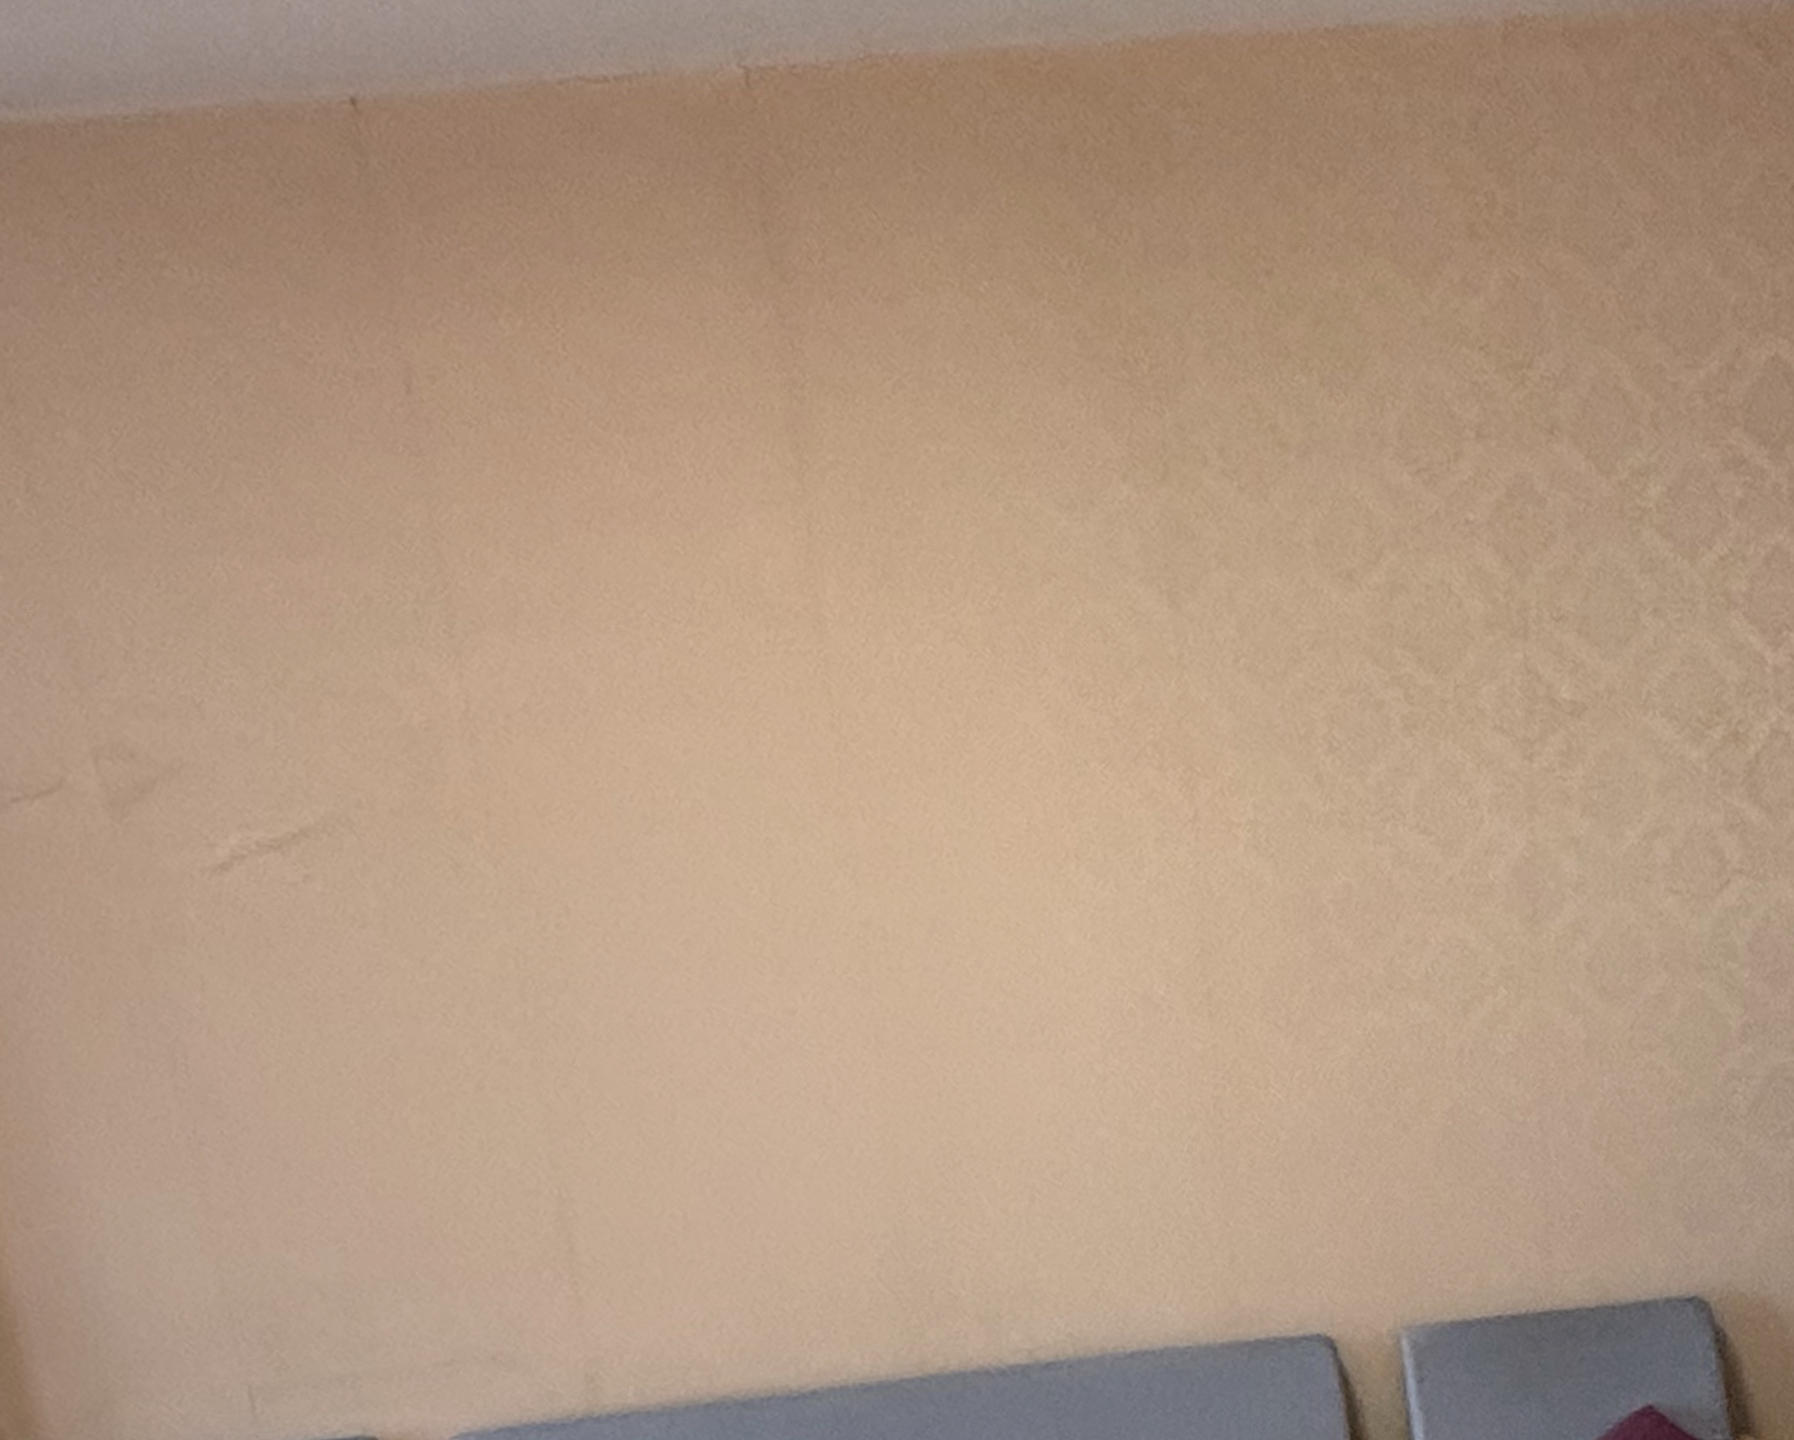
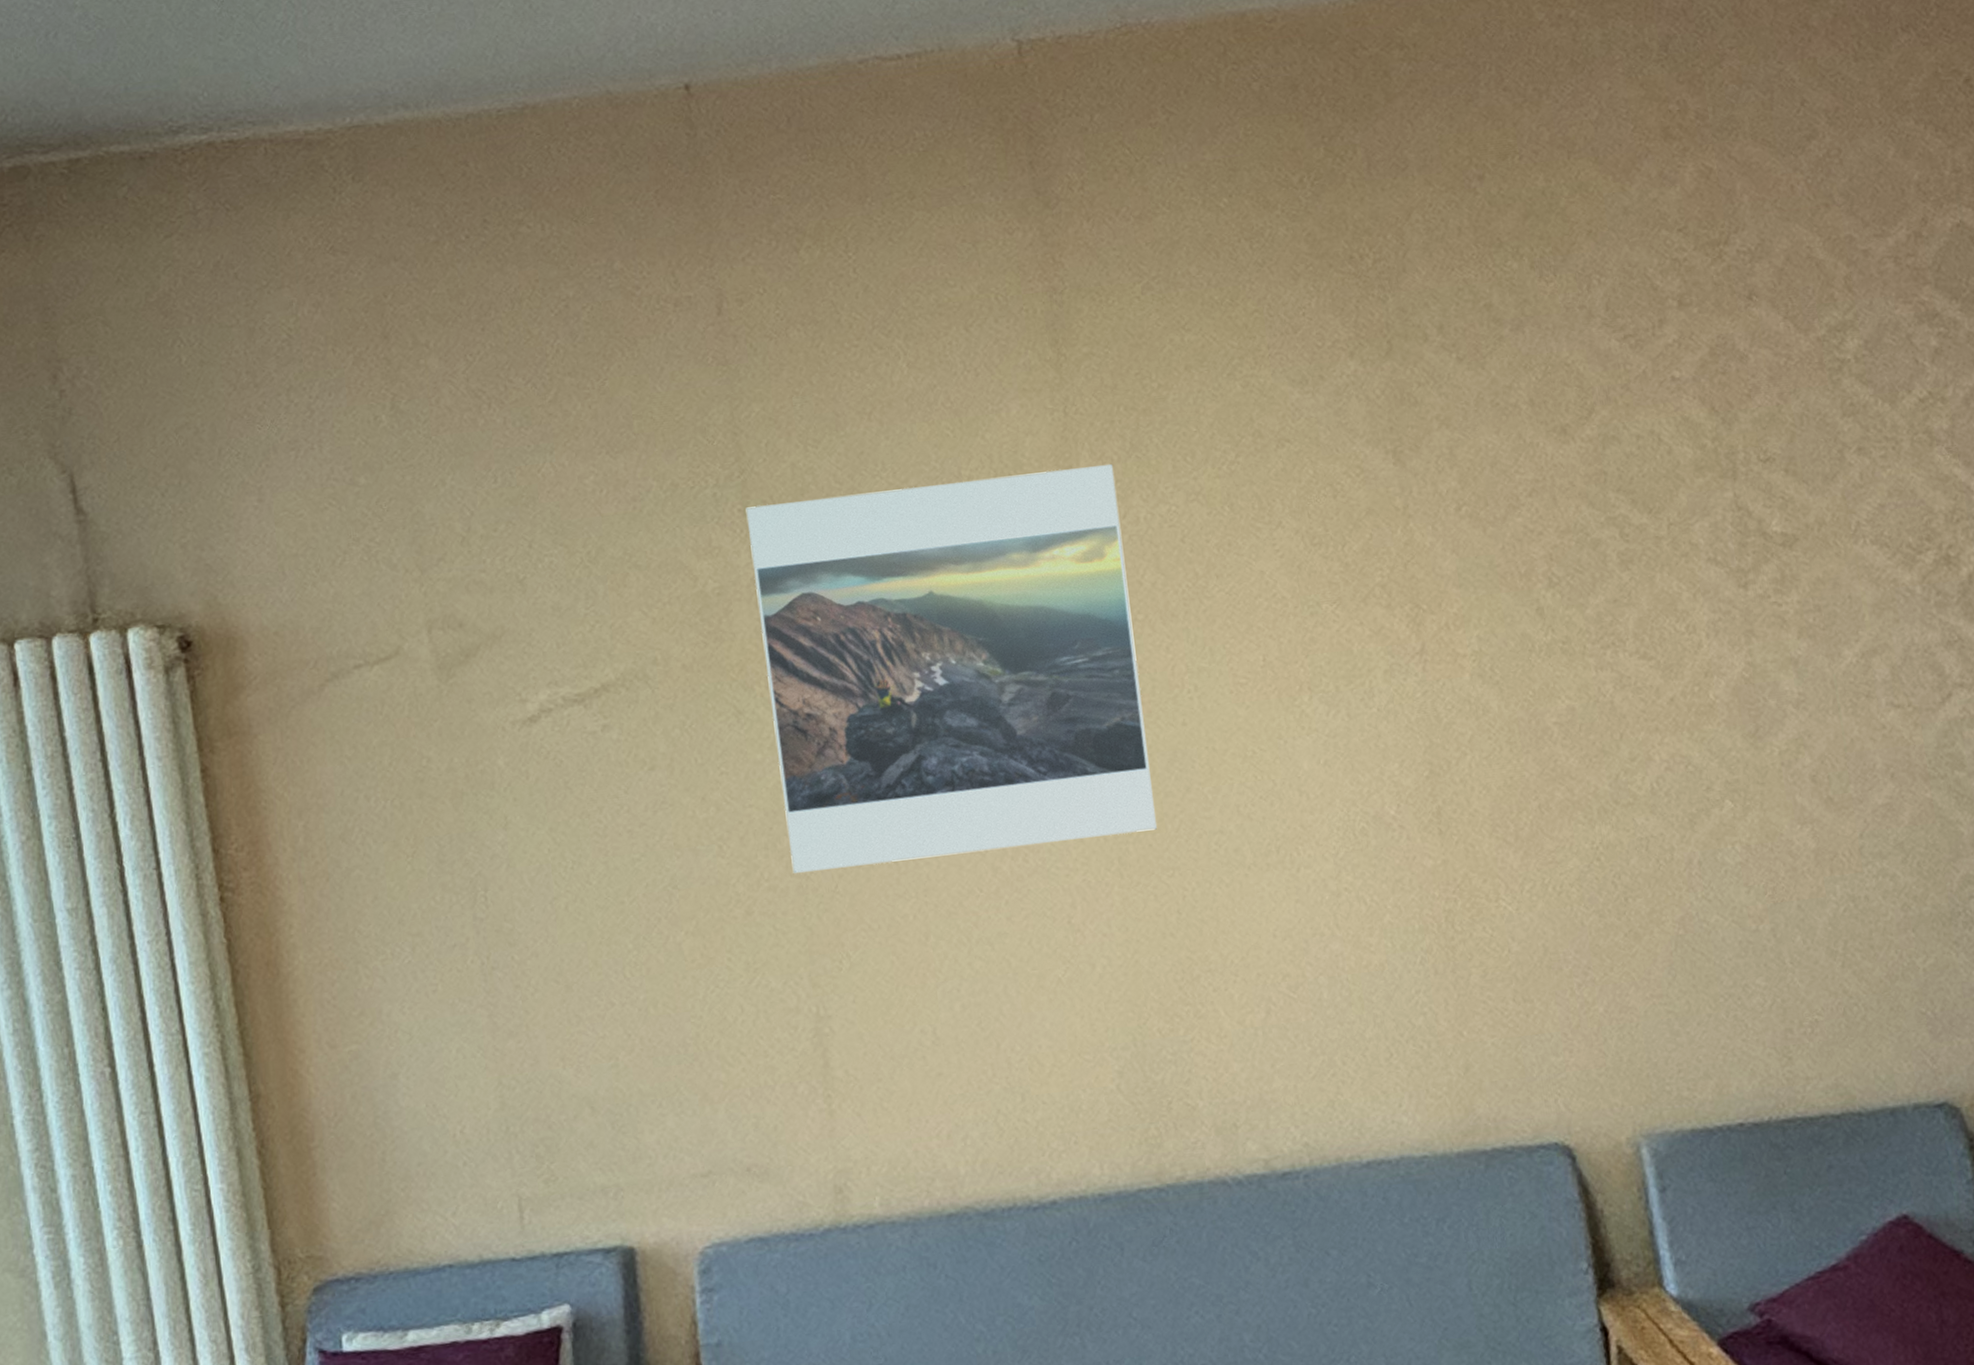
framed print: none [452,594,915,1045] -> present [745,464,1157,873]

